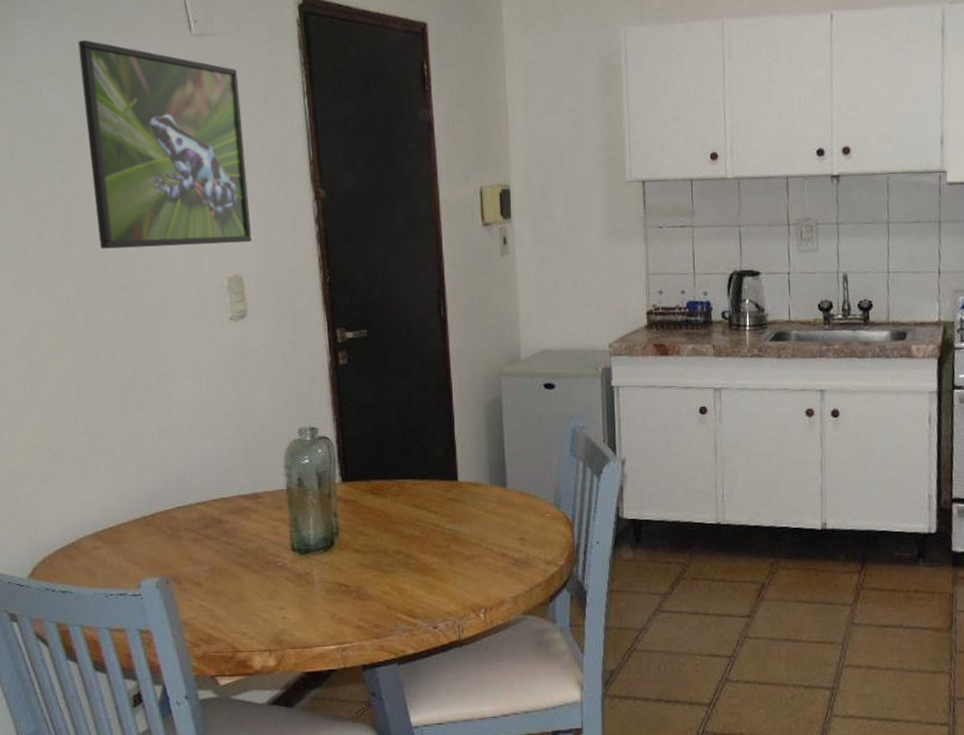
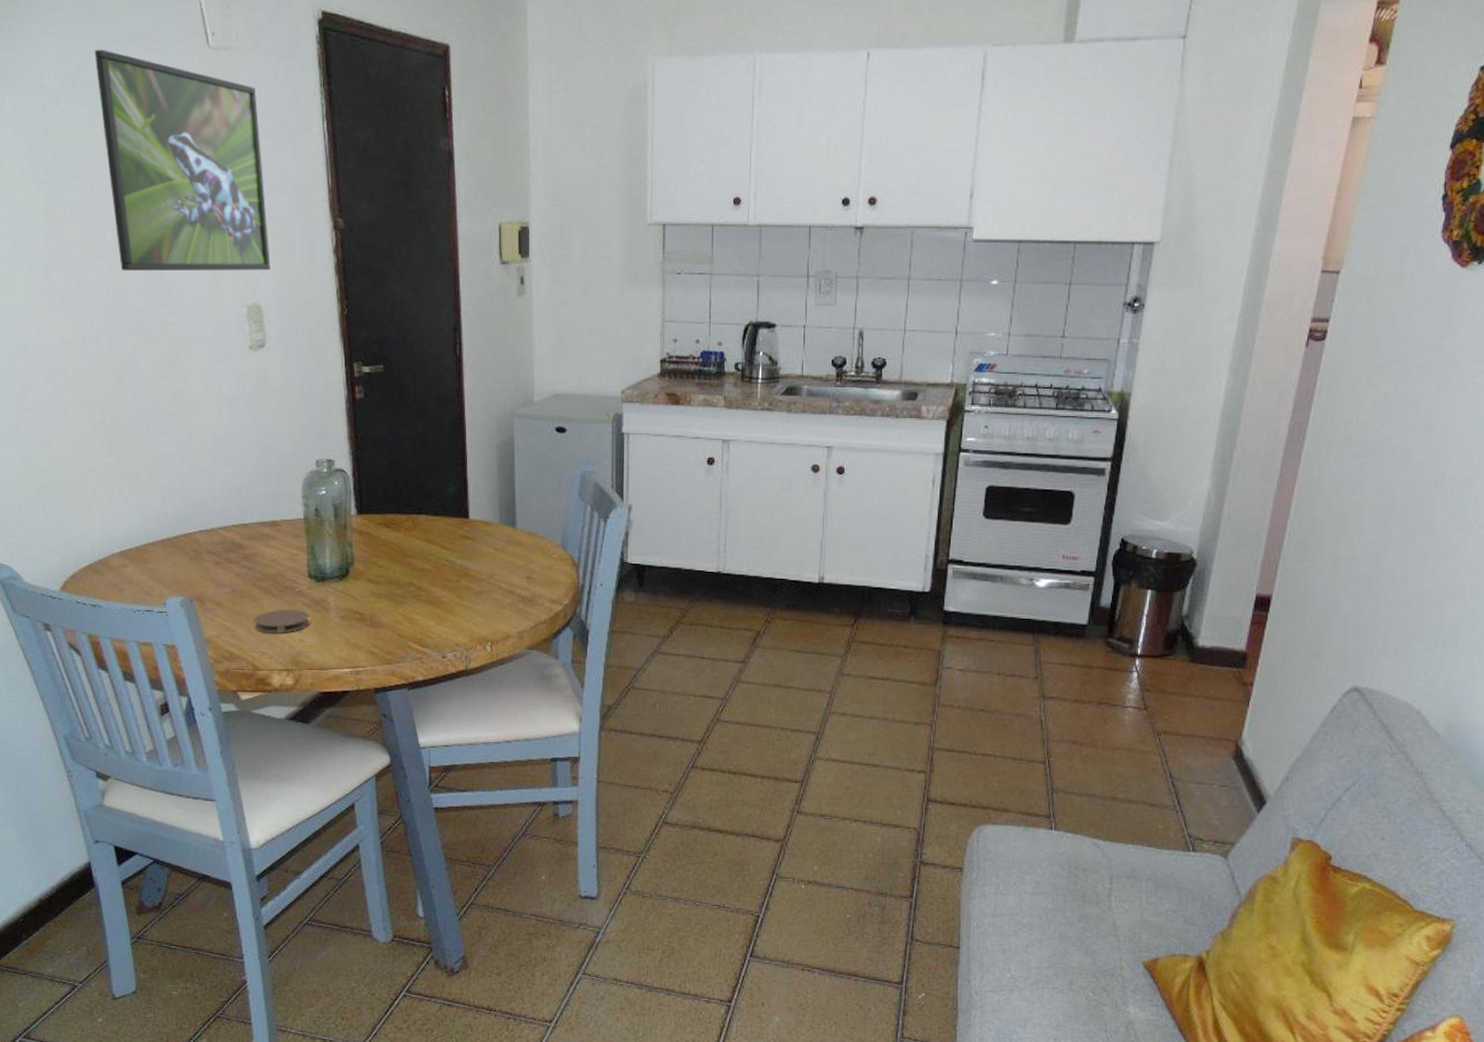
coaster: none [233,585,293,612] -> present [253,609,309,633]

